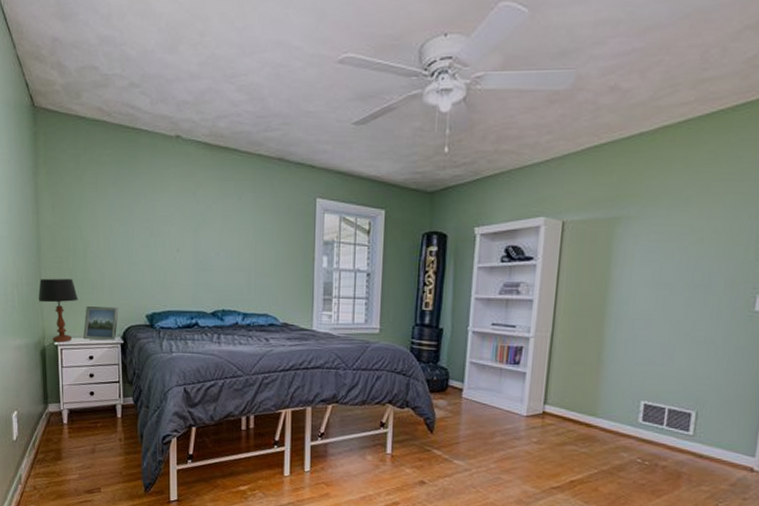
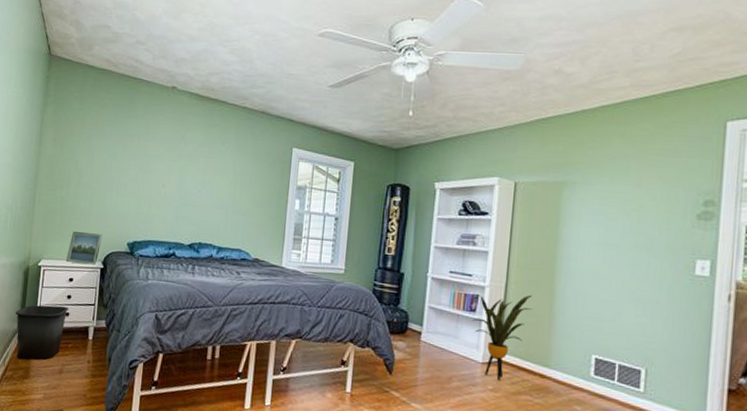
table lamp: present [38,278,78,343] -> none [29,203,67,264]
waste bin: none [38,385,92,442] -> present [15,305,68,360]
house plant: none [516,343,580,433] -> present [472,295,533,381]

